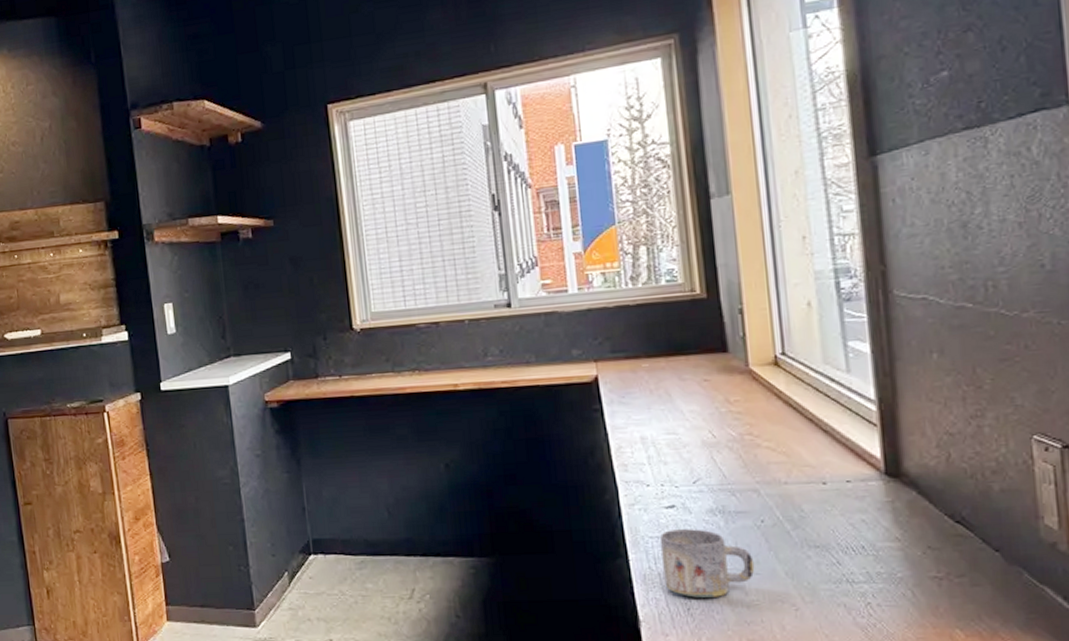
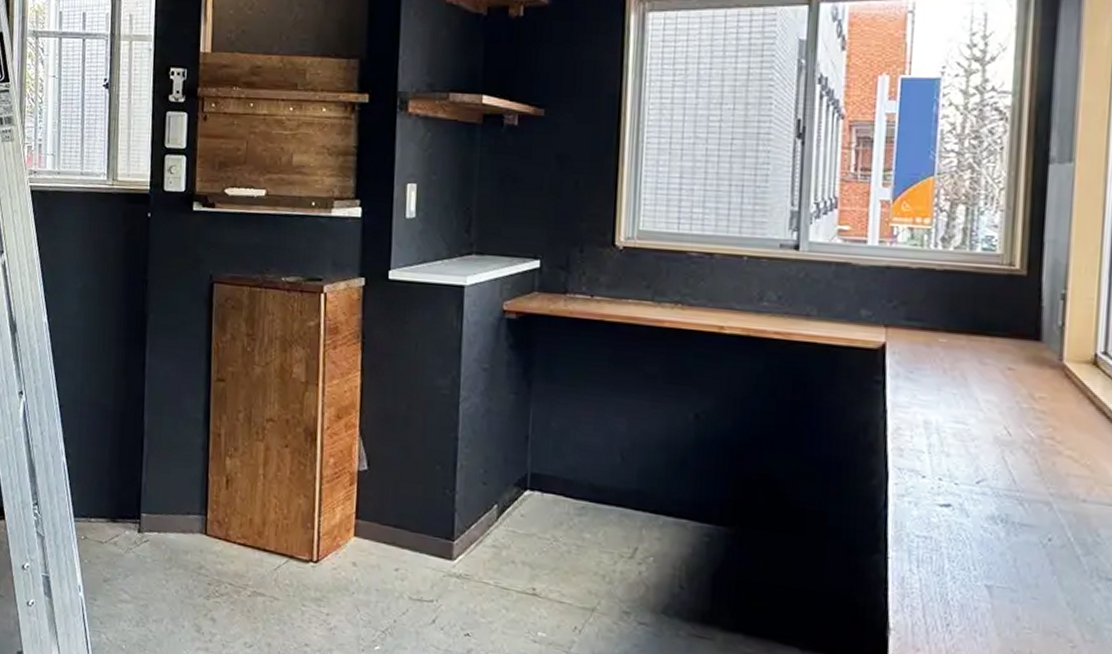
mug: present [660,529,755,598] -> none [925,531,1033,617]

